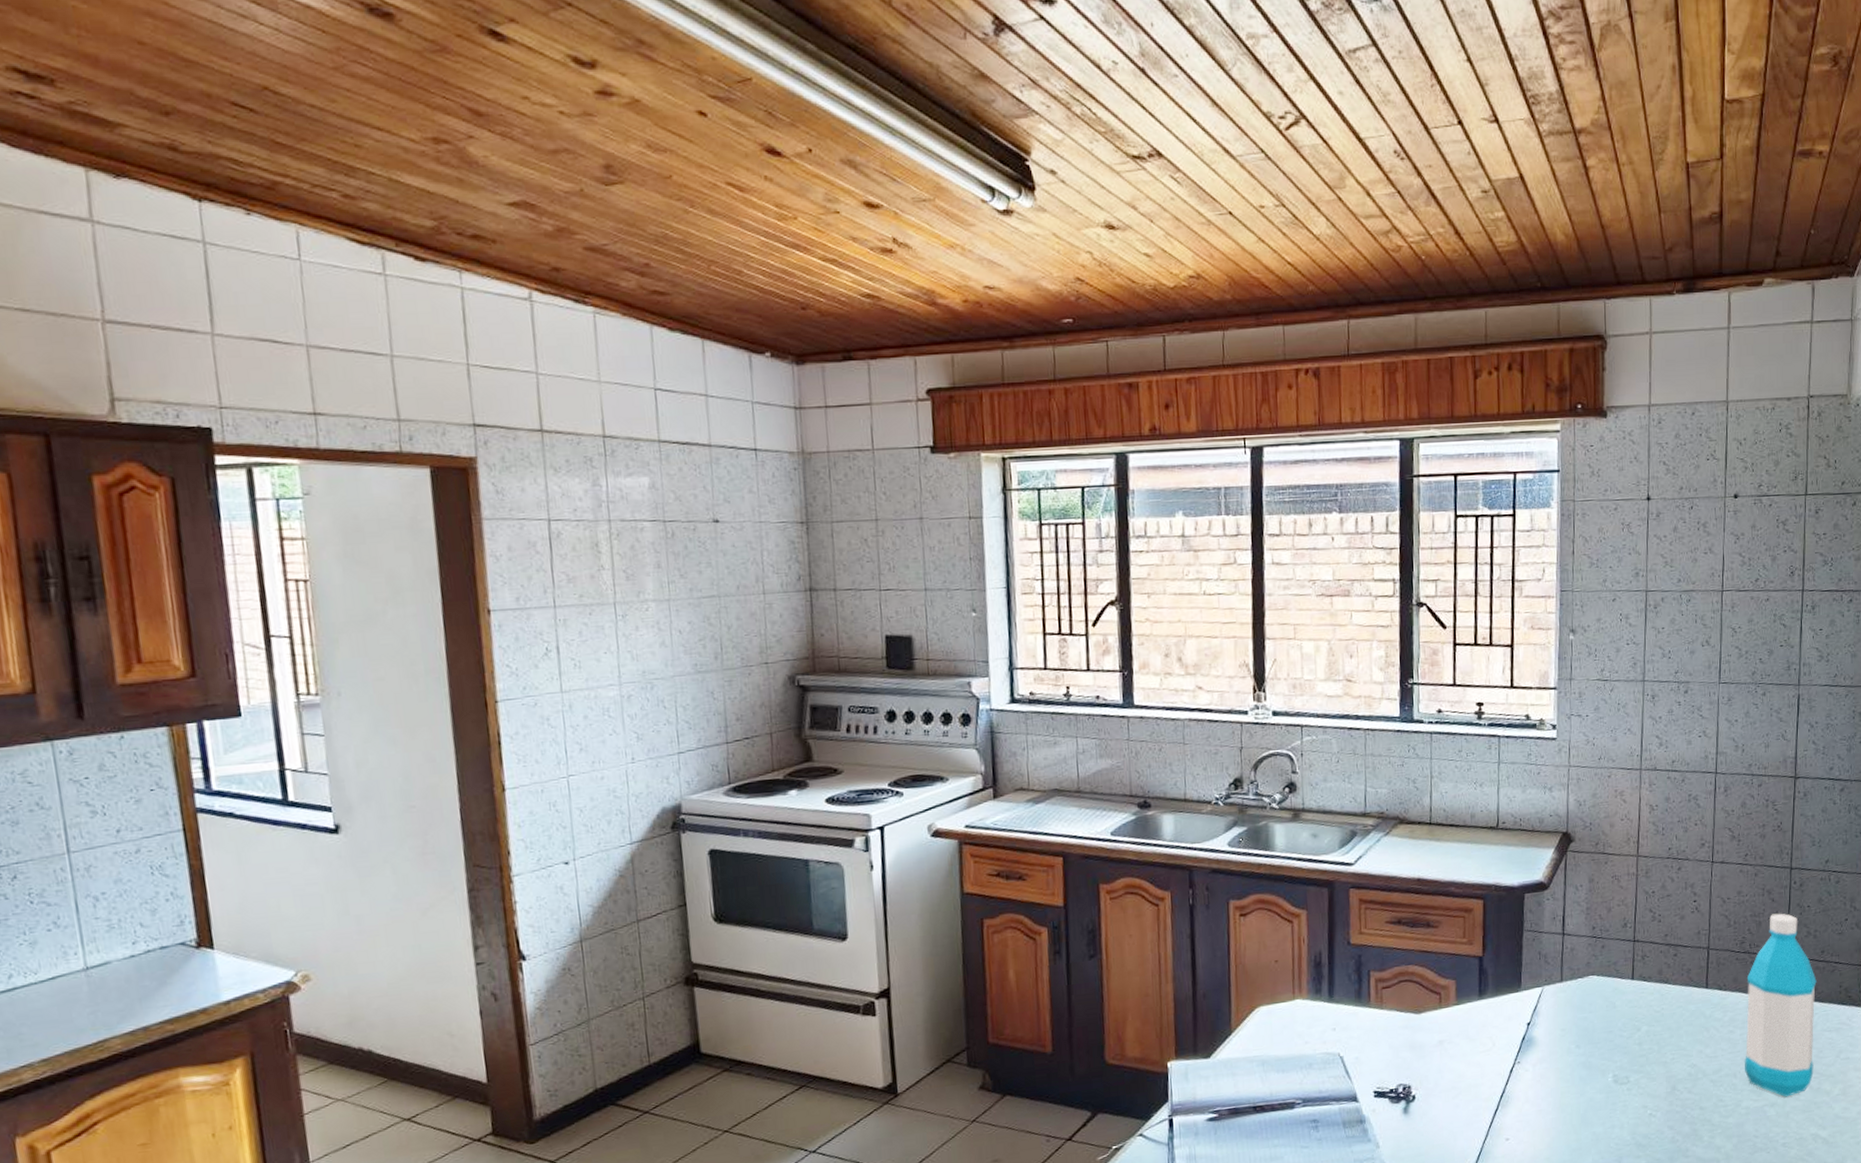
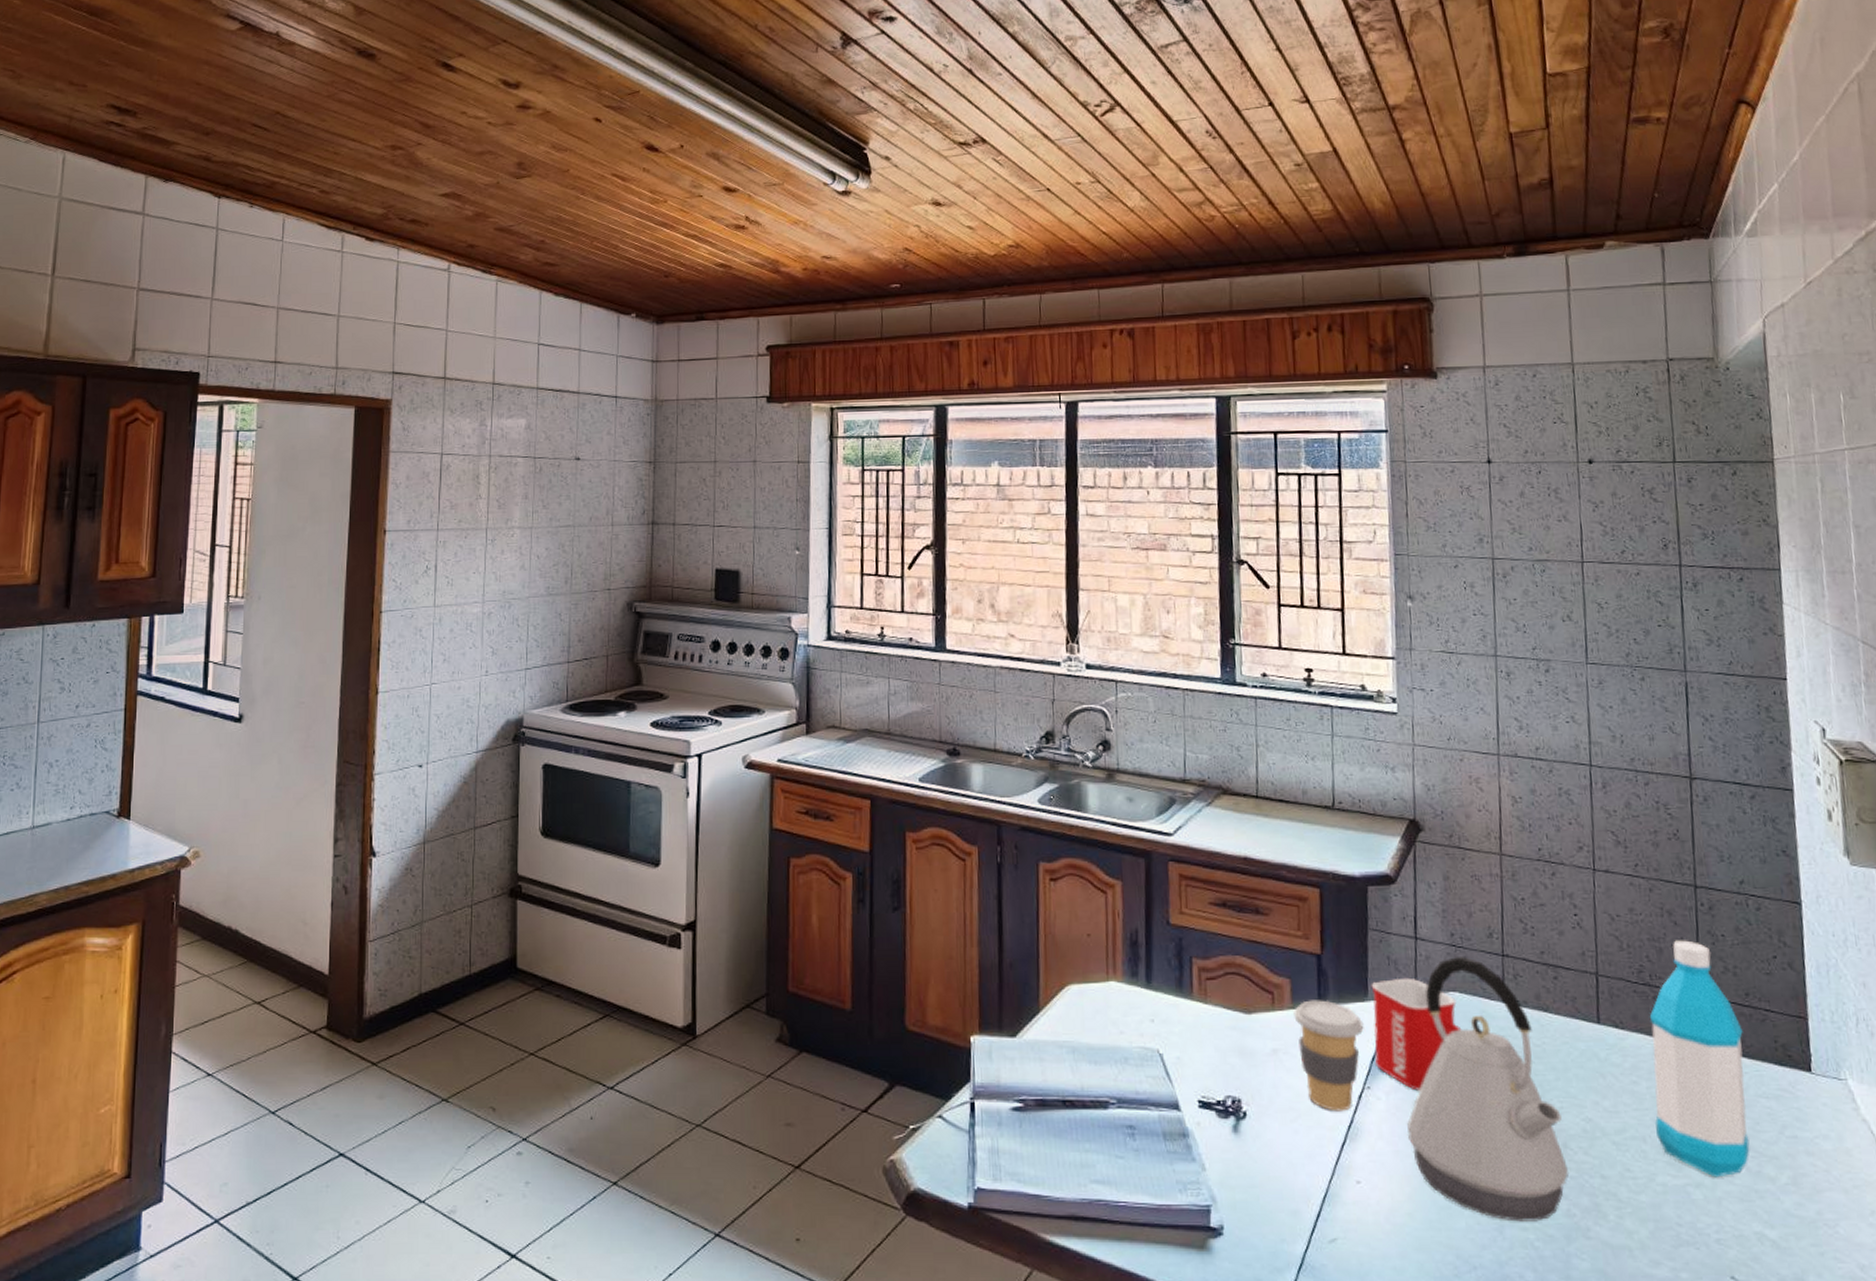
coffee cup: none [1458,995,1517,1085] -> present [1293,1000,1364,1112]
mug: none [1524,968,1597,1060] -> present [1371,977,1462,1091]
kettle: none [1549,945,1675,1153] -> present [1407,957,1569,1222]

